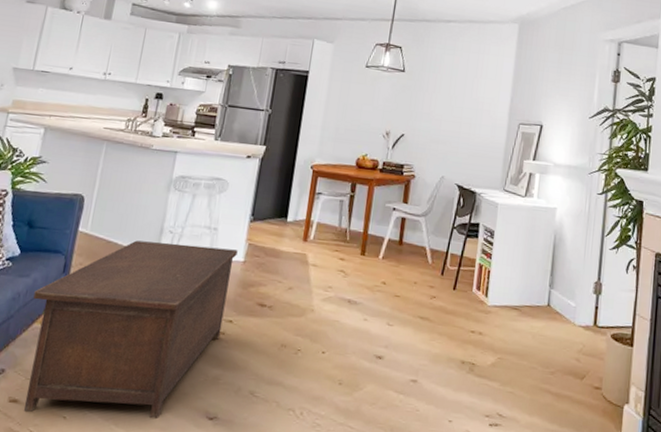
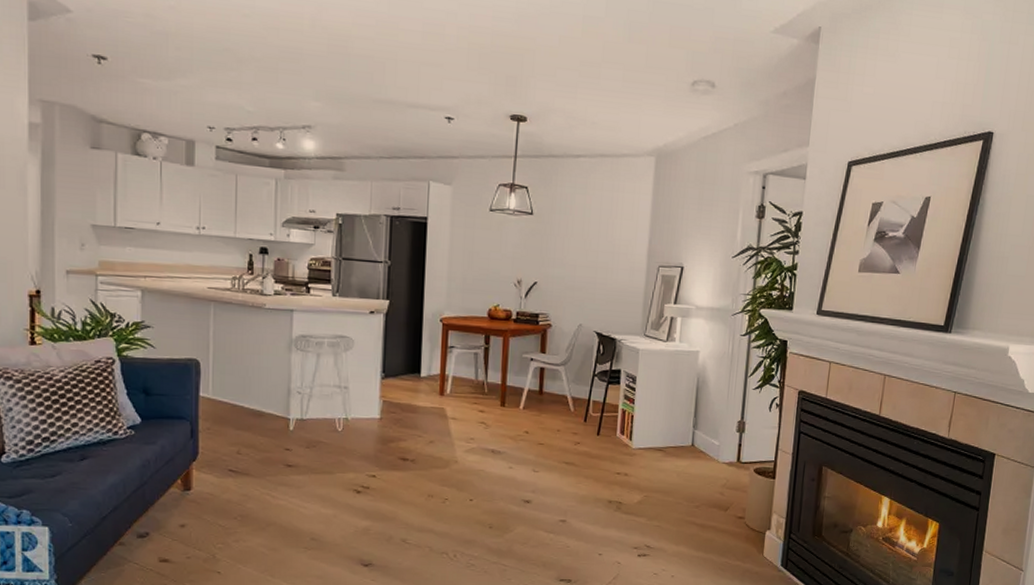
cabinet: present [24,240,238,419] -> none [165,403,372,569]

